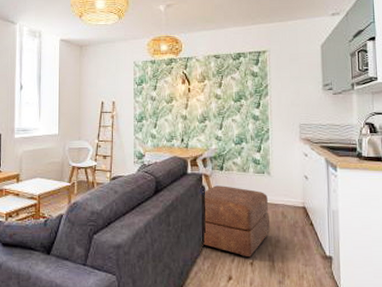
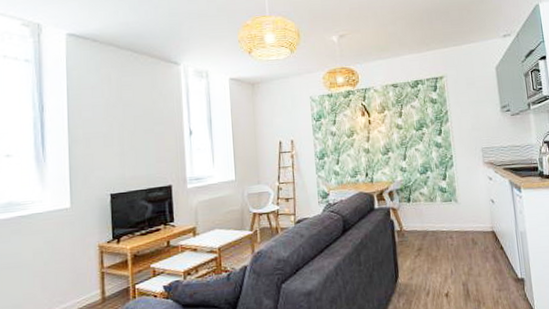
ottoman: present [202,185,271,258] -> none [392,217,462,290]

